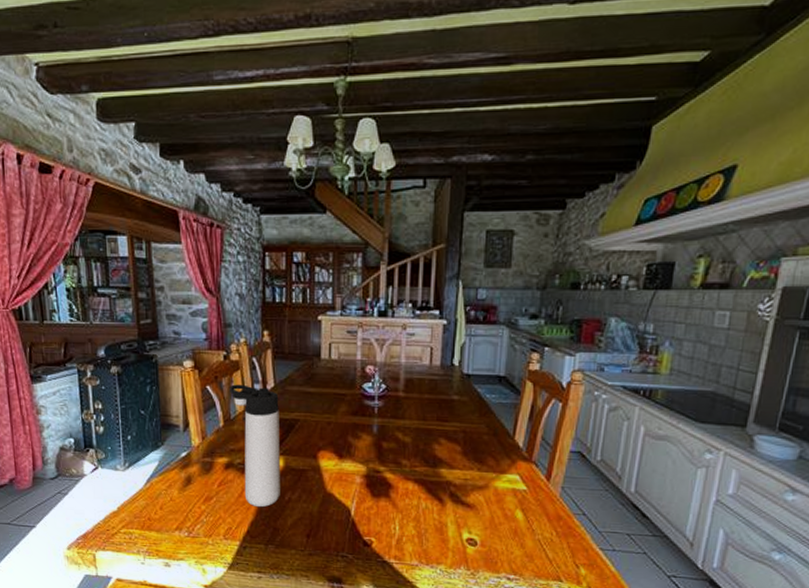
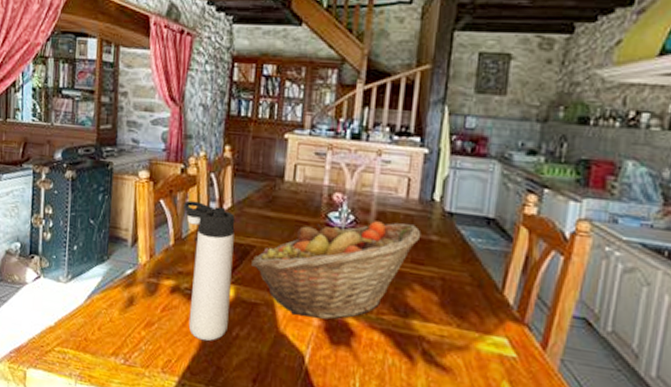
fruit basket: none [297,387,444,477] -> present [252,221,421,320]

